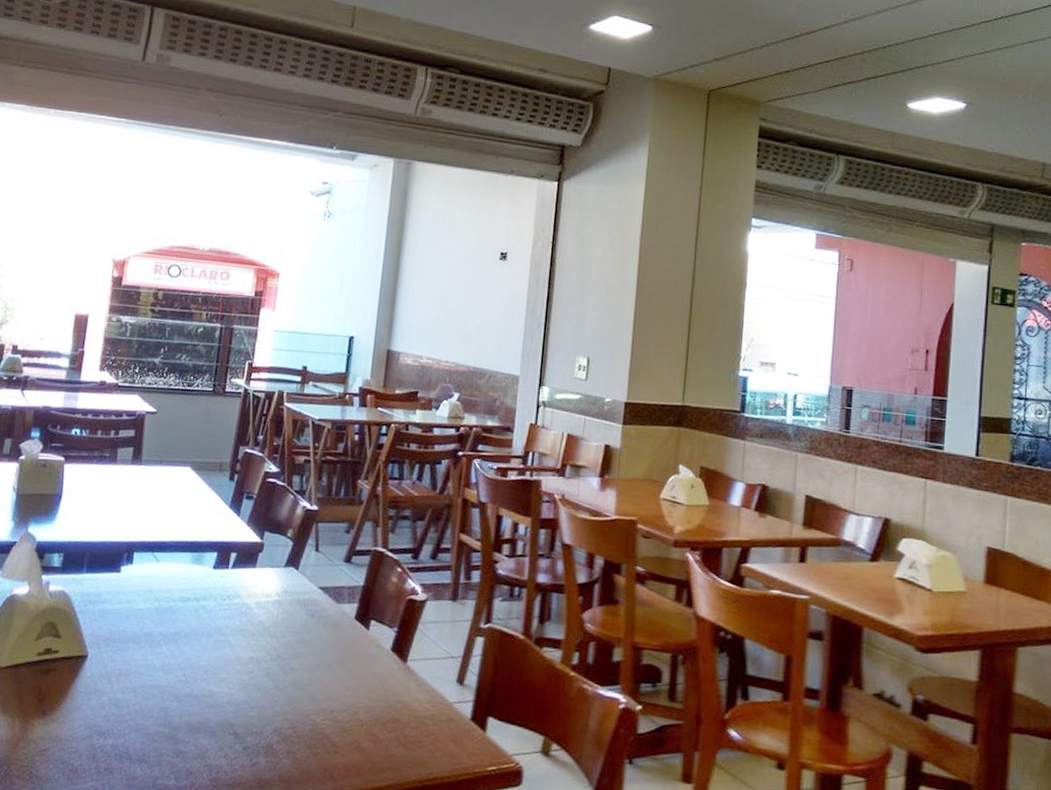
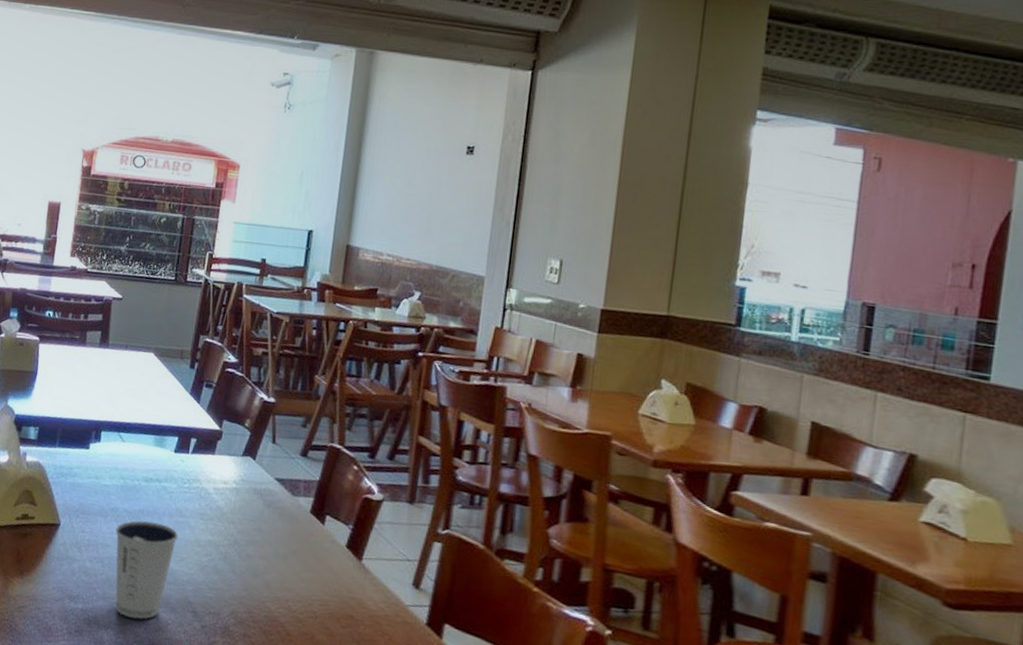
dixie cup: none [149,643,219,748] -> present [115,520,179,619]

